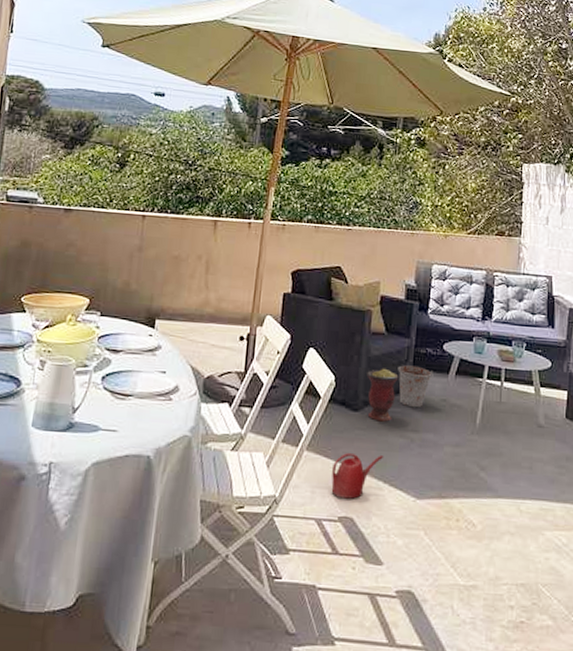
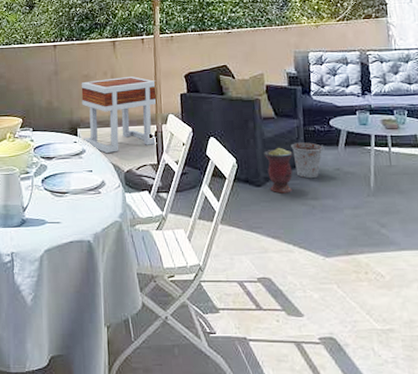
side table: none [160,264,258,354] -> present [81,77,158,154]
watering can: present [331,453,384,499] -> none [246,221,291,262]

